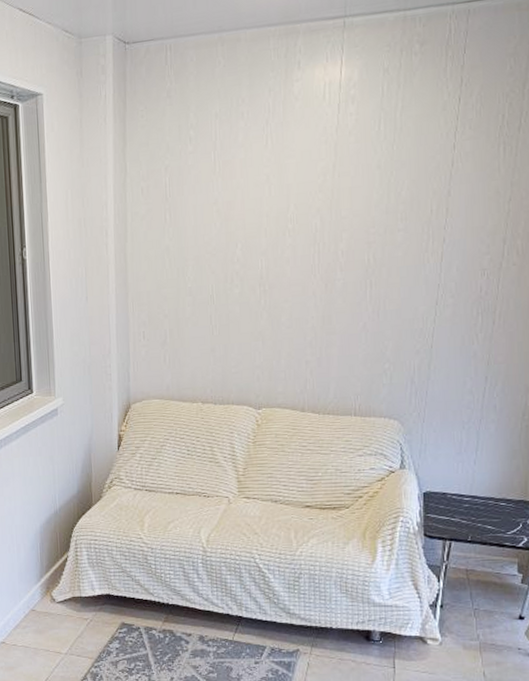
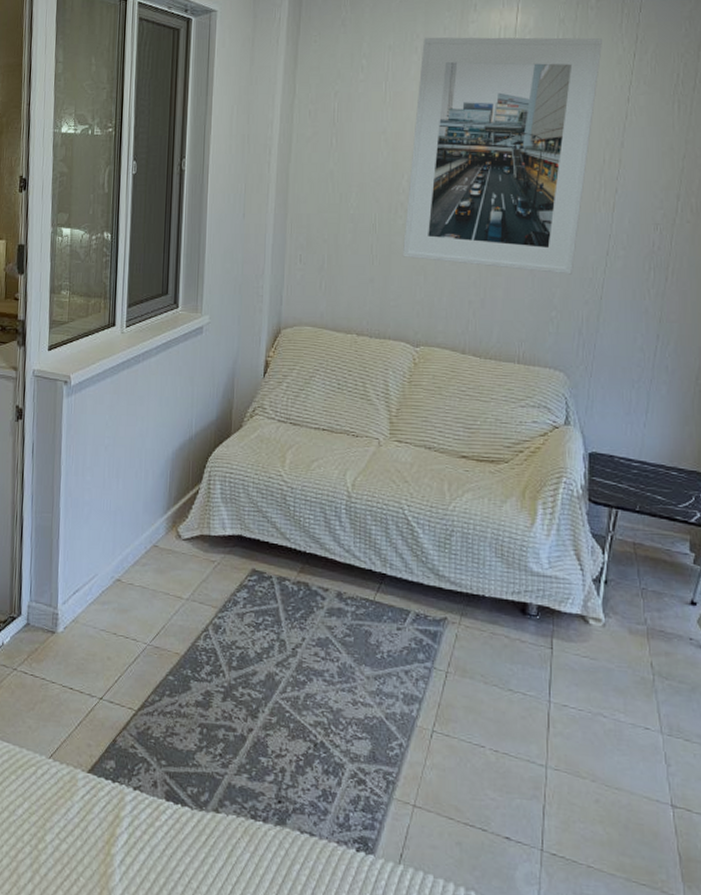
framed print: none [240,85,427,328] -> present [402,37,602,275]

